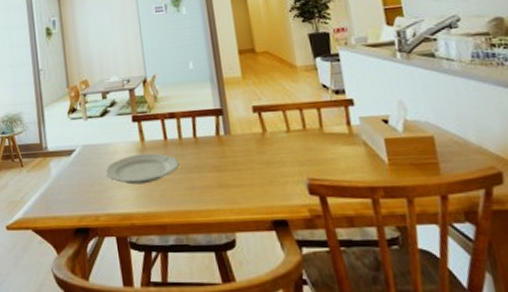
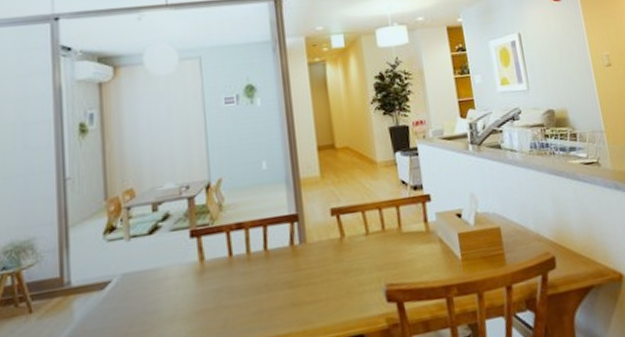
plate: present [105,153,179,185] -> none [151,274,246,317]

